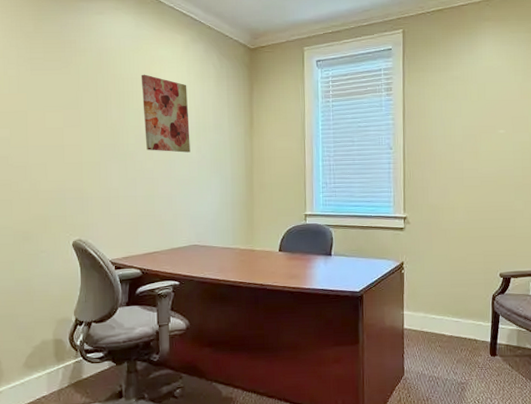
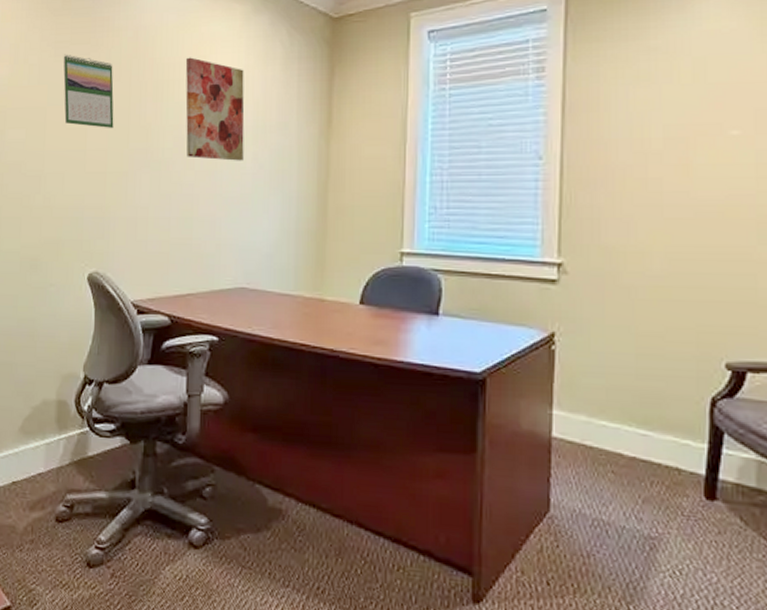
calendar: none [38,69,86,129] -> present [63,54,114,129]

